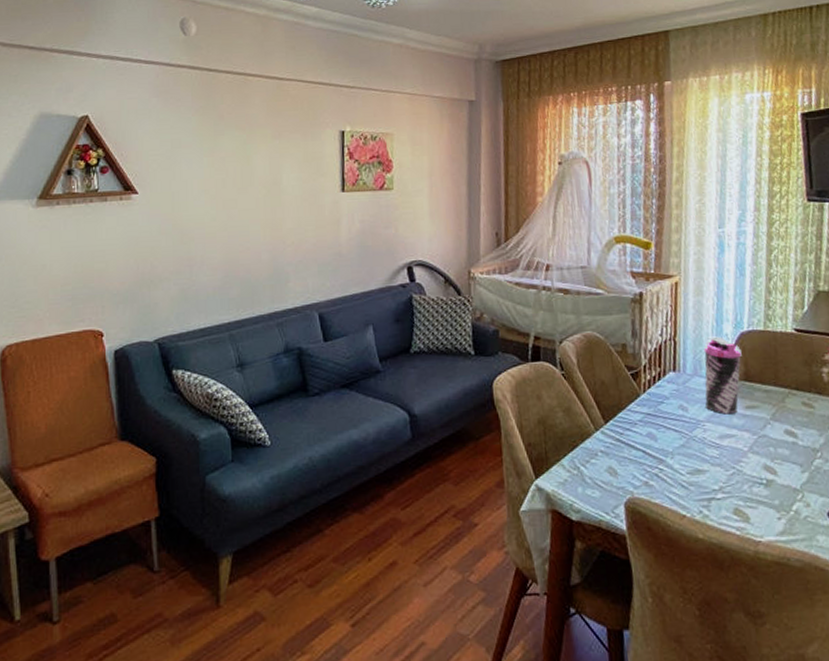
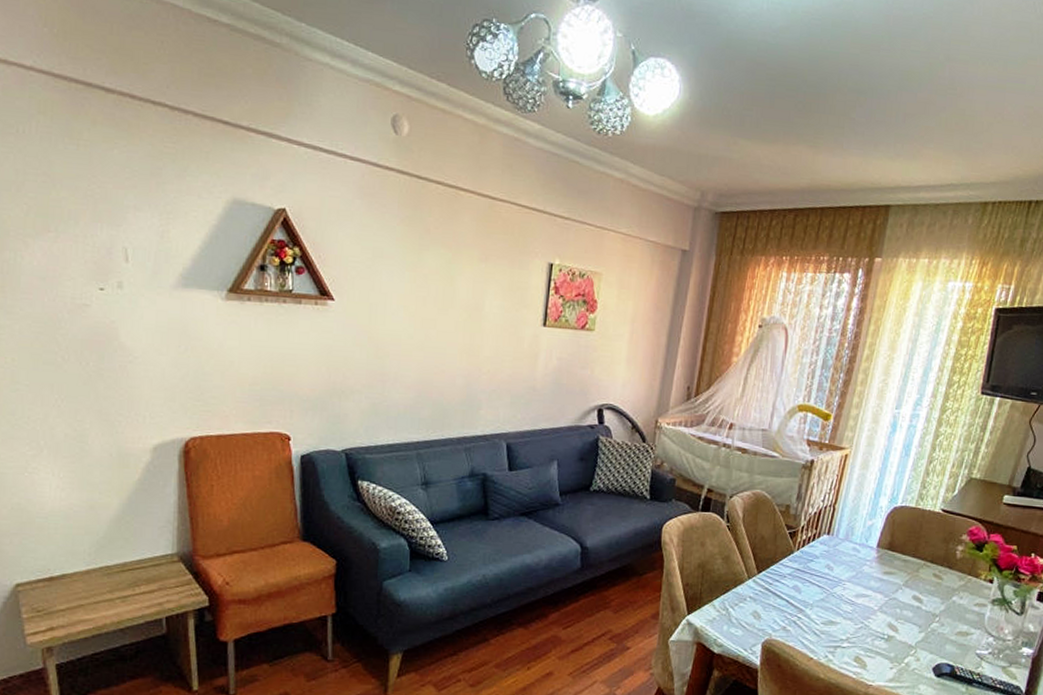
water bottle: present [703,336,742,415] -> none [850,507,891,577]

